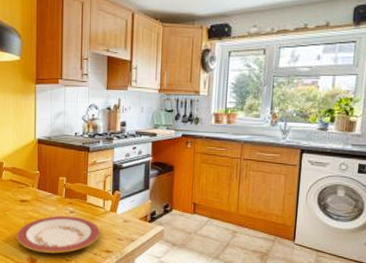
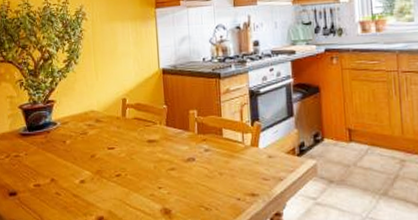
plate: present [17,215,101,254] -> none [146,155,242,201]

